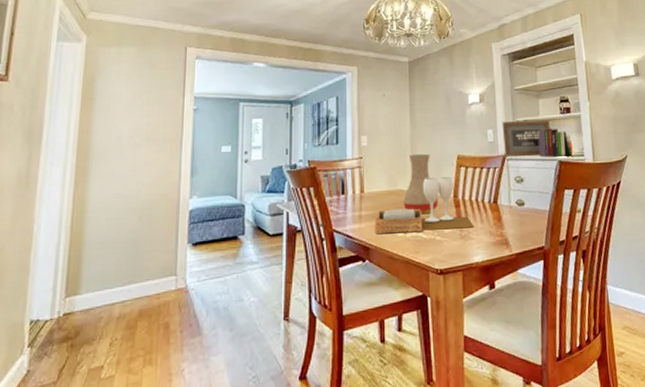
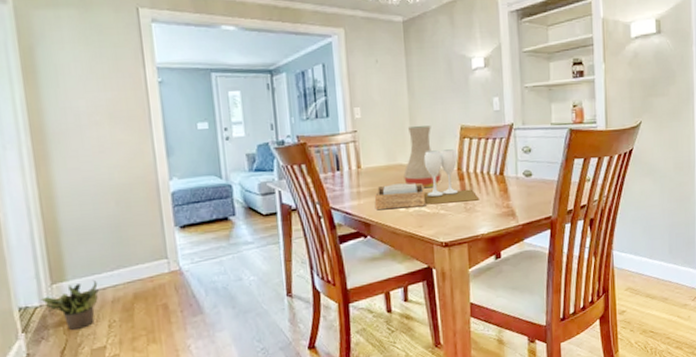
potted plant: none [52,294,108,346] -> present [40,279,99,330]
picture frame: present [502,120,550,158] -> none [509,86,561,127]
books: present [538,128,572,158] -> none [548,94,583,126]

